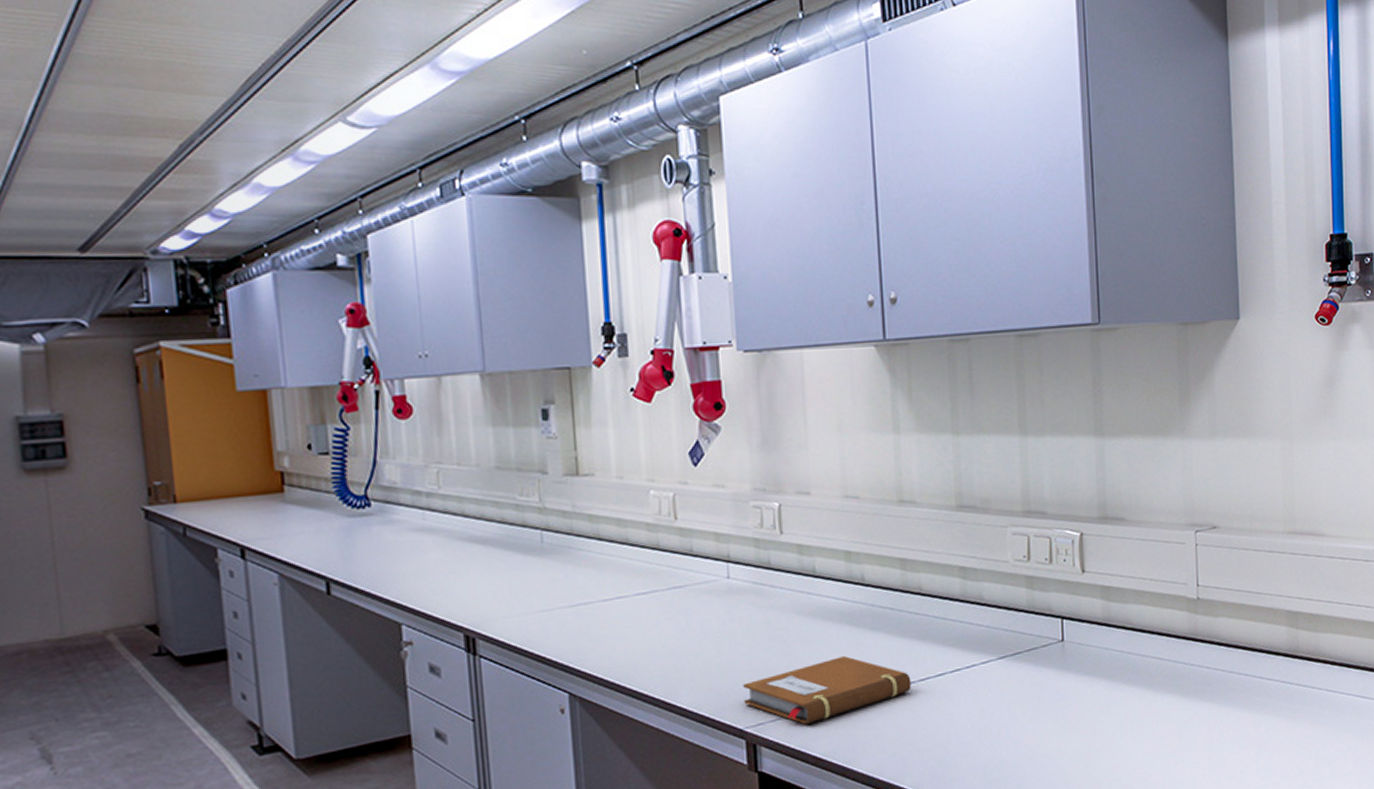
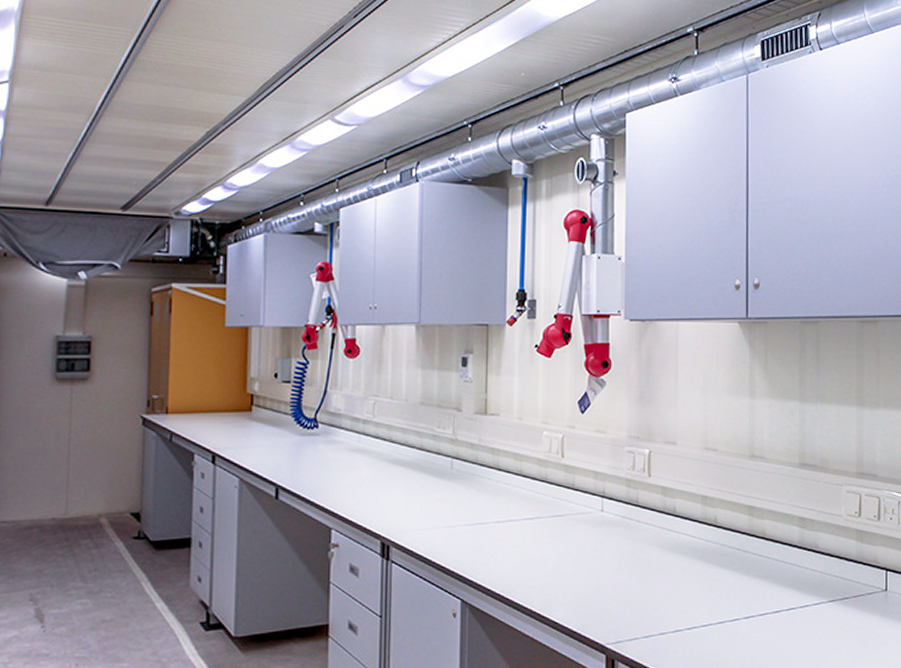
notebook: present [743,655,912,725] -> none [607,587,752,646]

